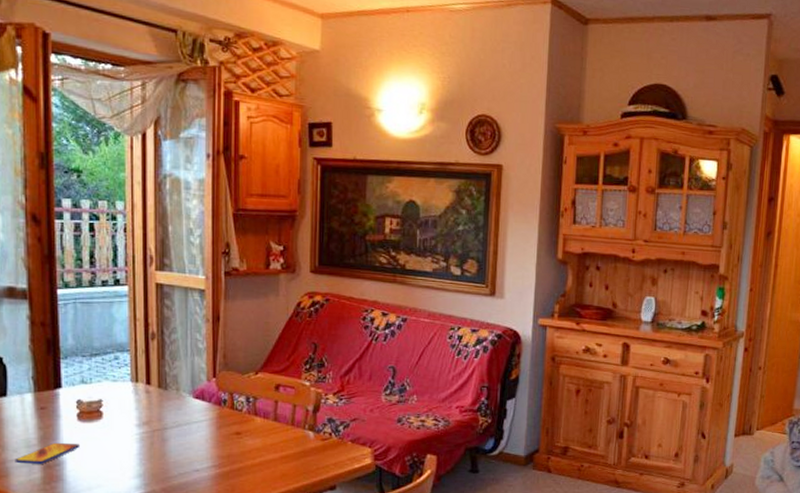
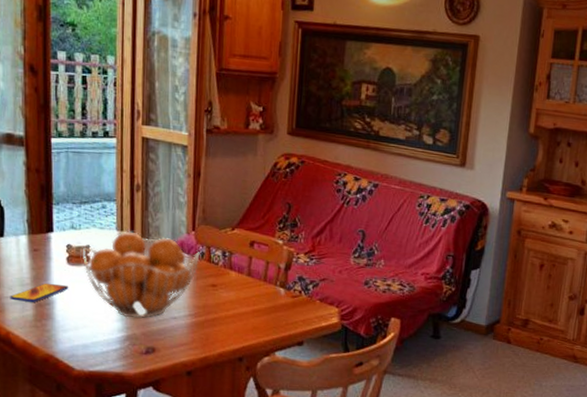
fruit basket: none [93,382,222,474] -> present [82,231,200,318]

